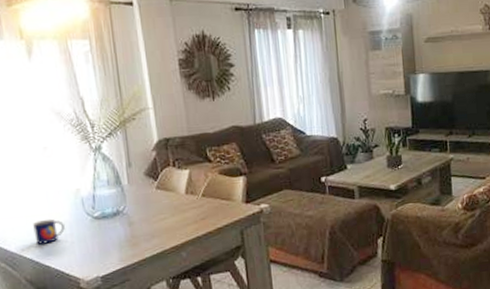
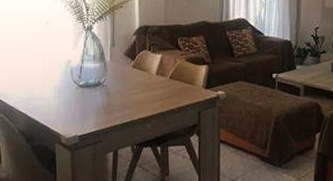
mug: present [33,218,65,244] -> none [30,82,55,103]

